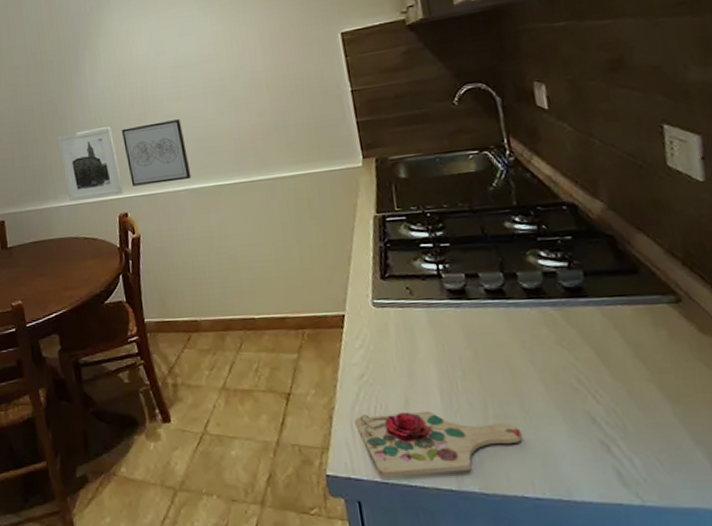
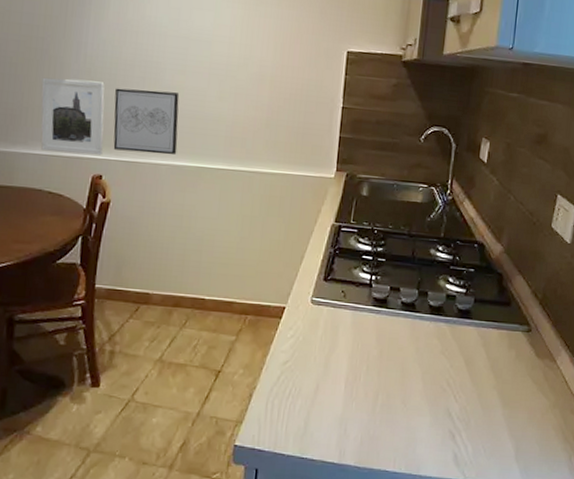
cutting board: present [355,411,523,477] -> none [270,395,398,450]

